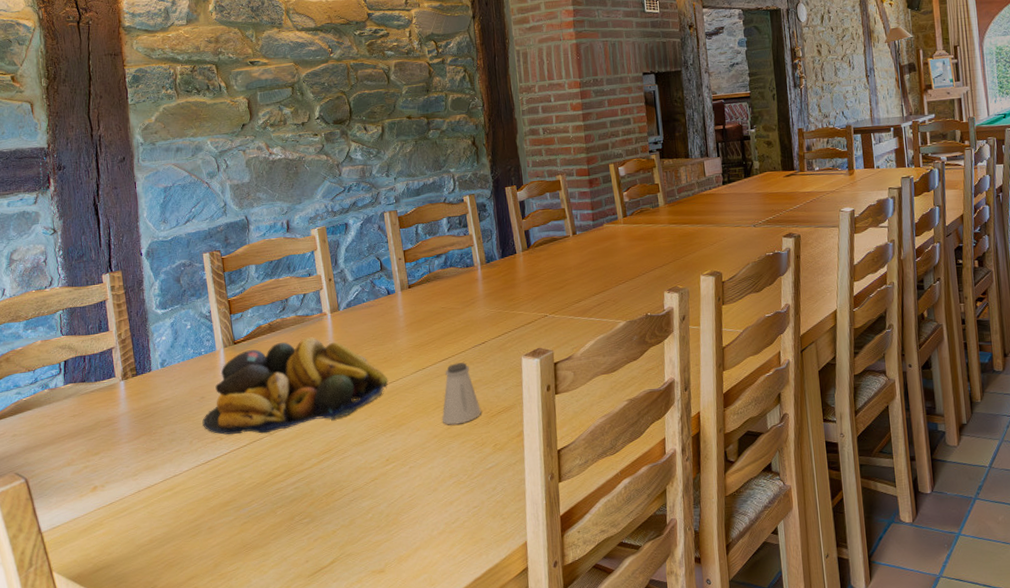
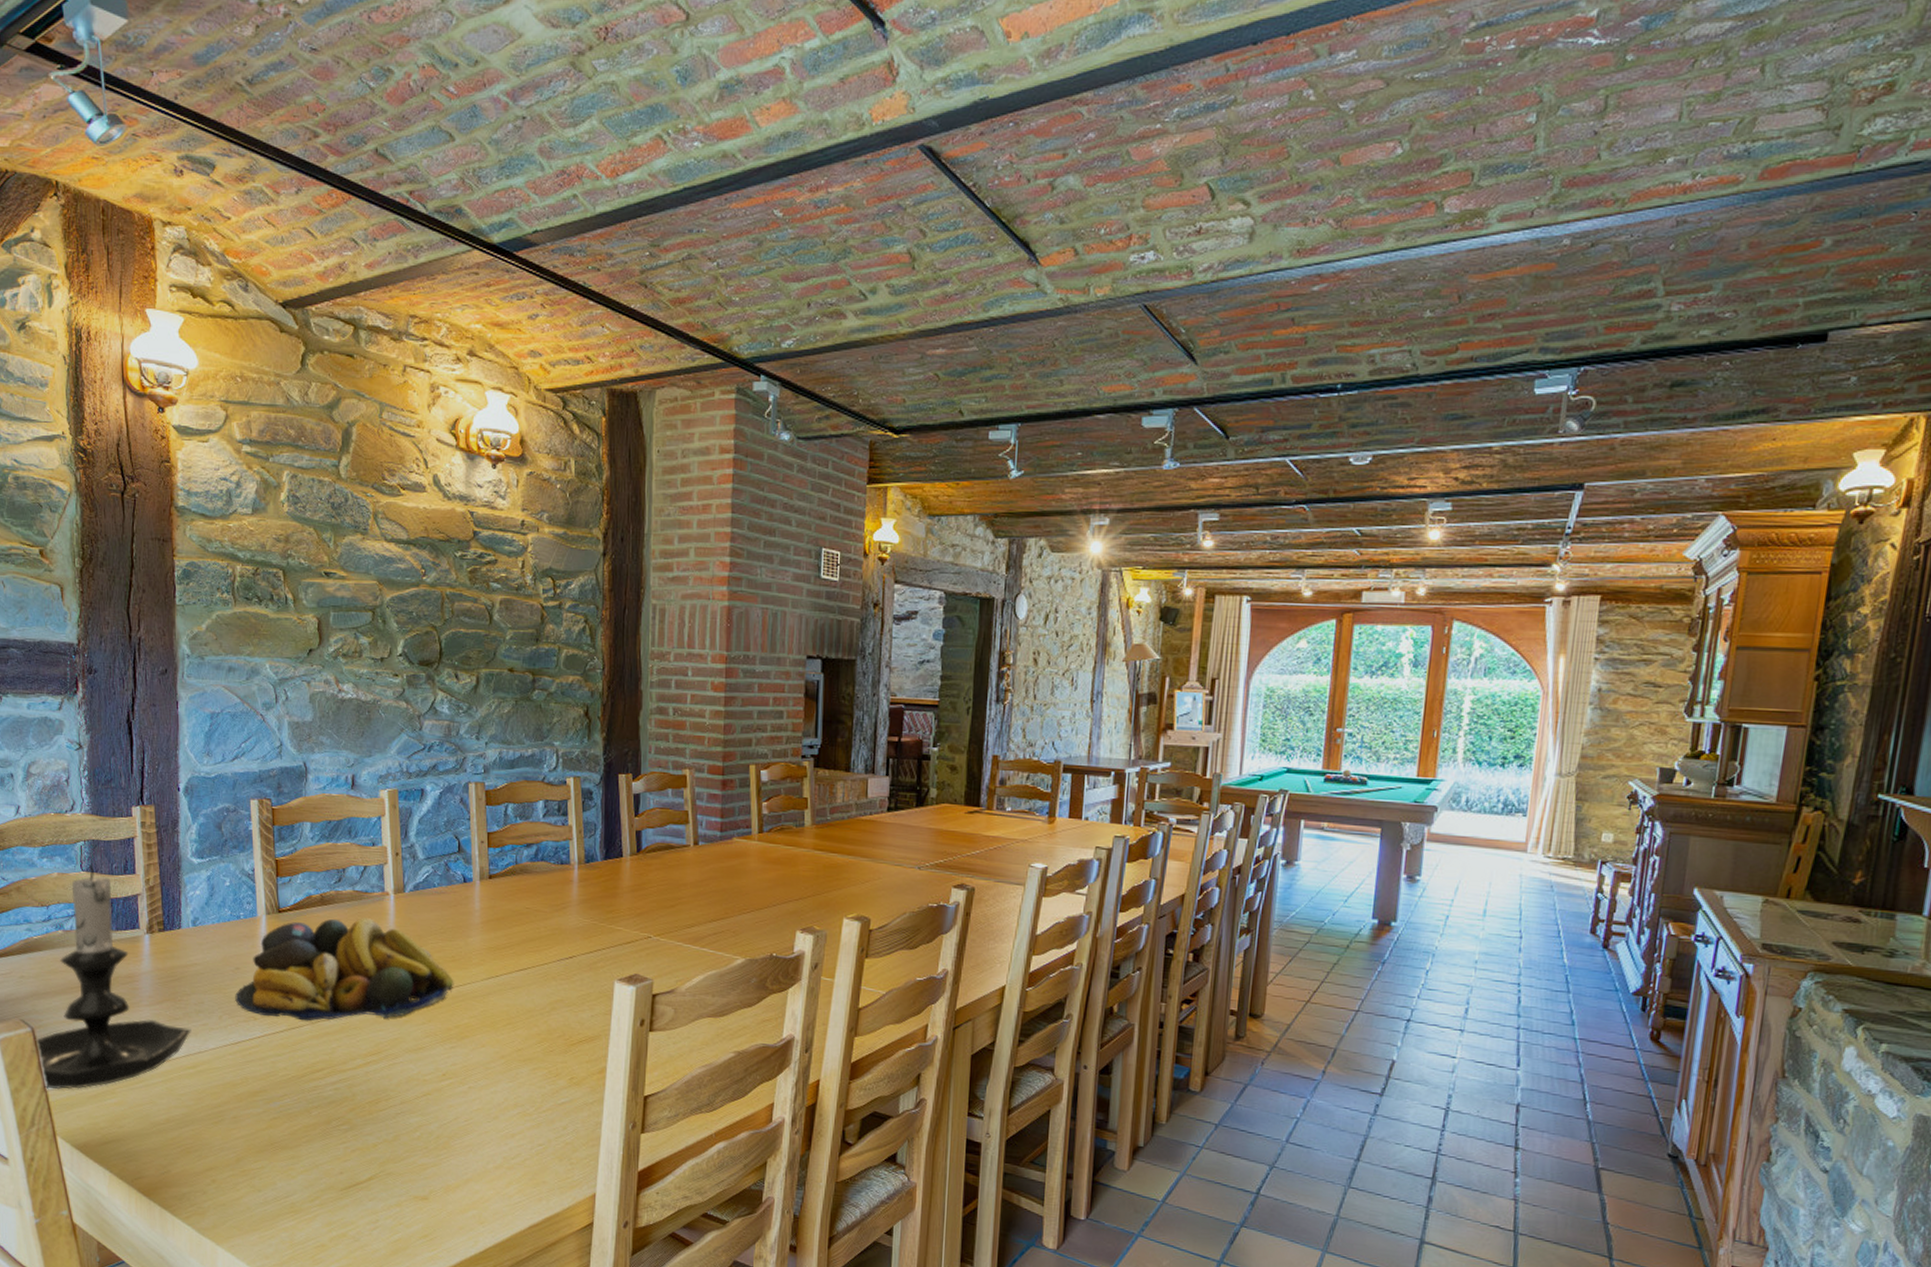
candle holder: none [29,329,167,530] -> present [35,864,192,1090]
saltshaker: present [442,362,481,425] -> none [513,976,559,1048]

